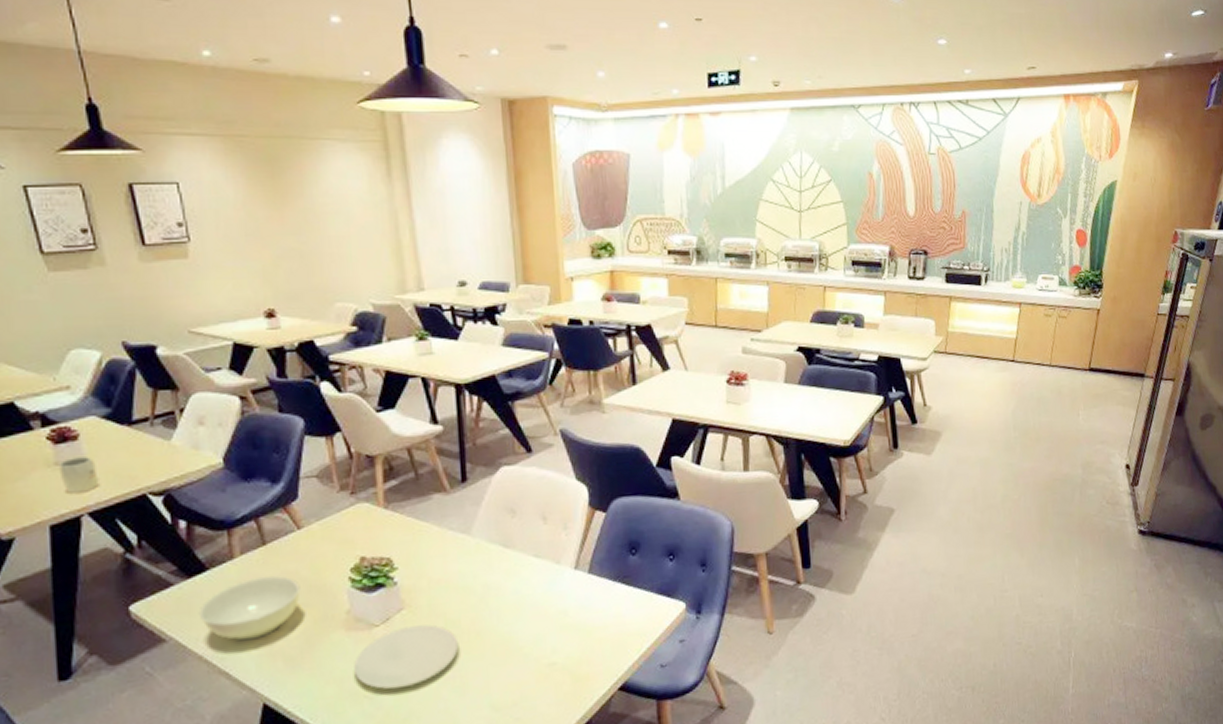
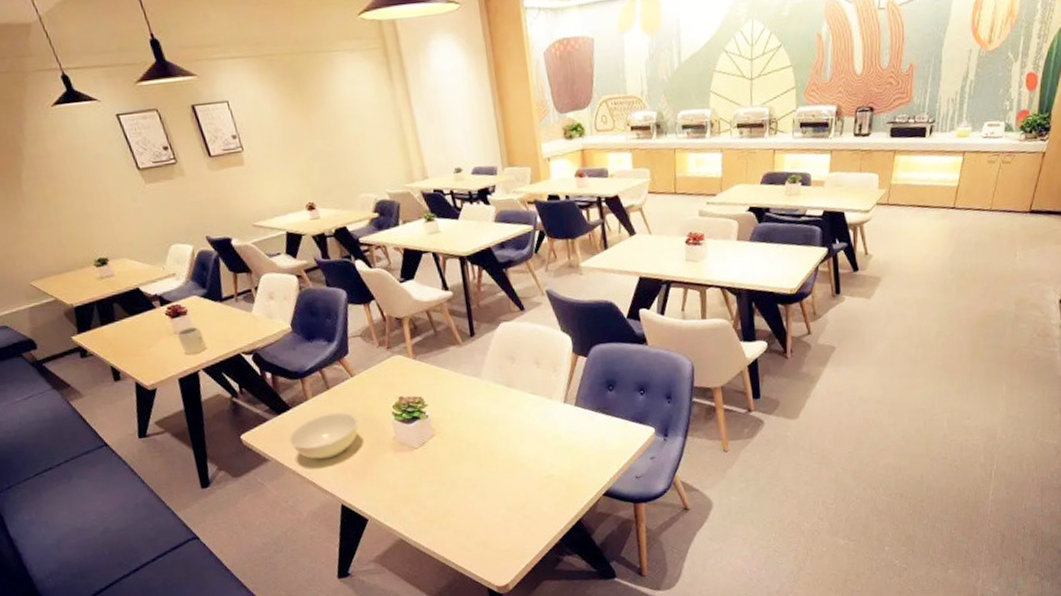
plate: present [353,624,459,690] -> none [402,447,479,495]

